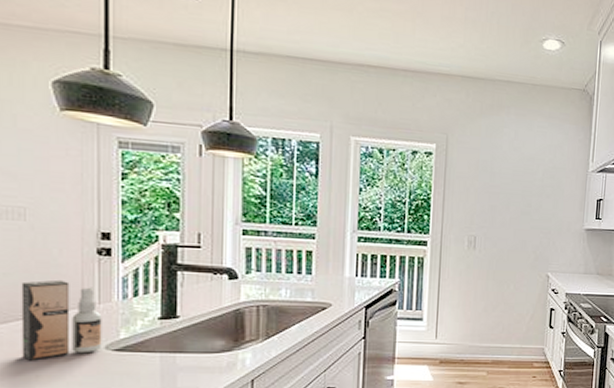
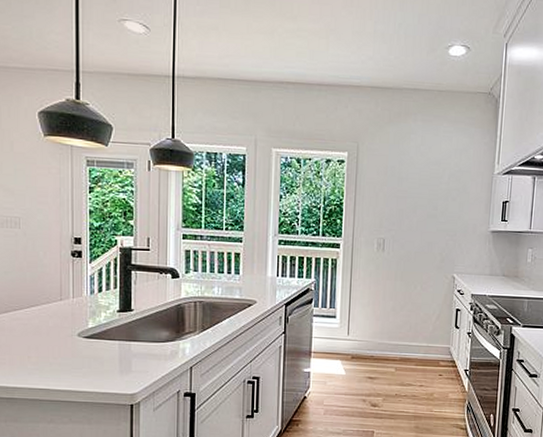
spray bottle: present [21,279,102,361] -> none [17,277,75,344]

